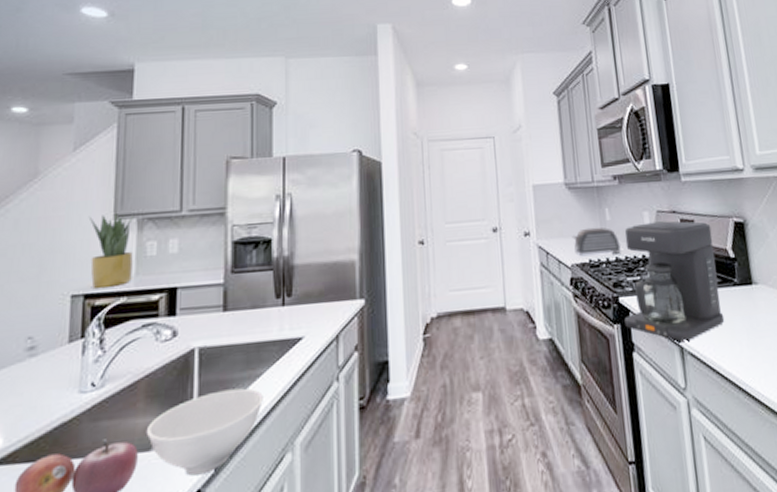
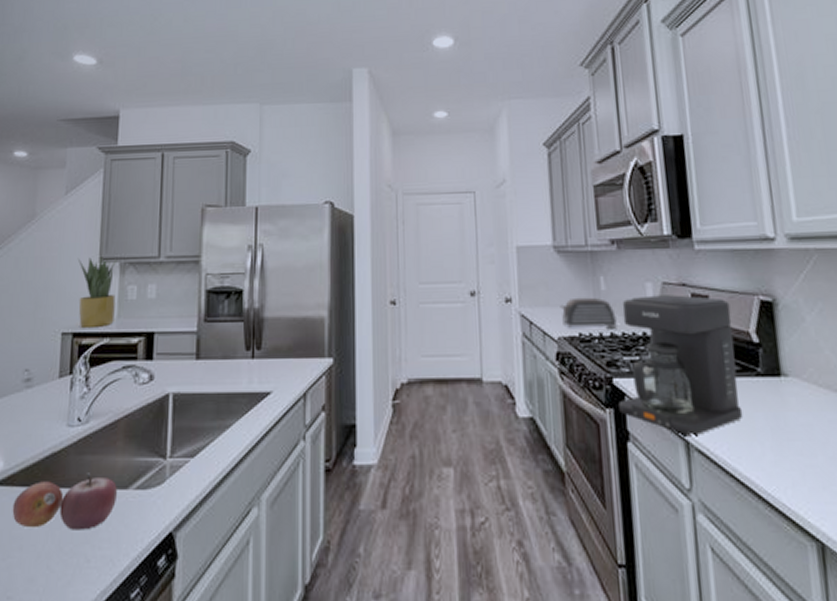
bowl: present [146,388,263,476] -> none [124,437,232,518]

